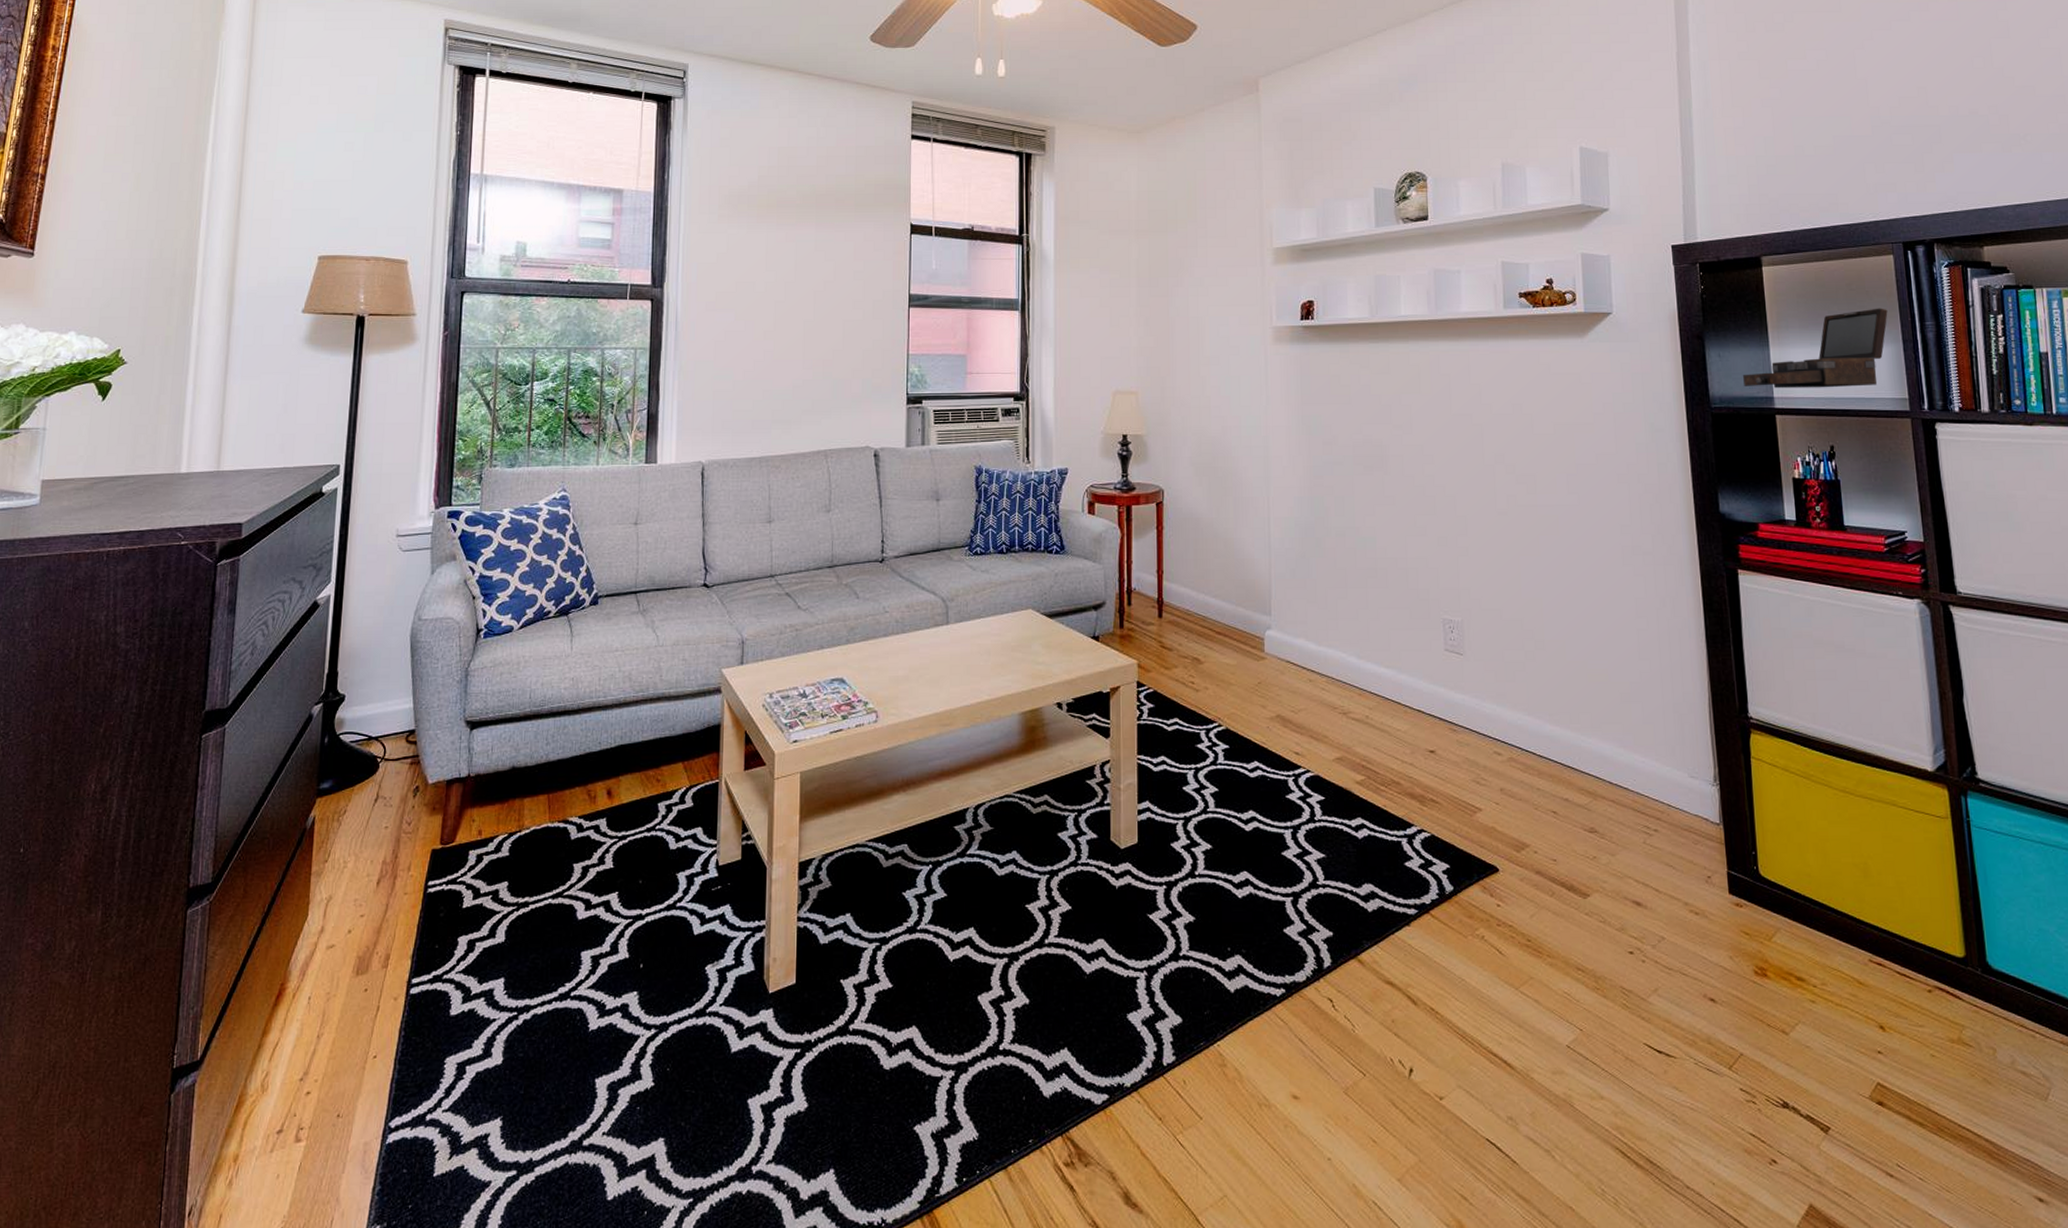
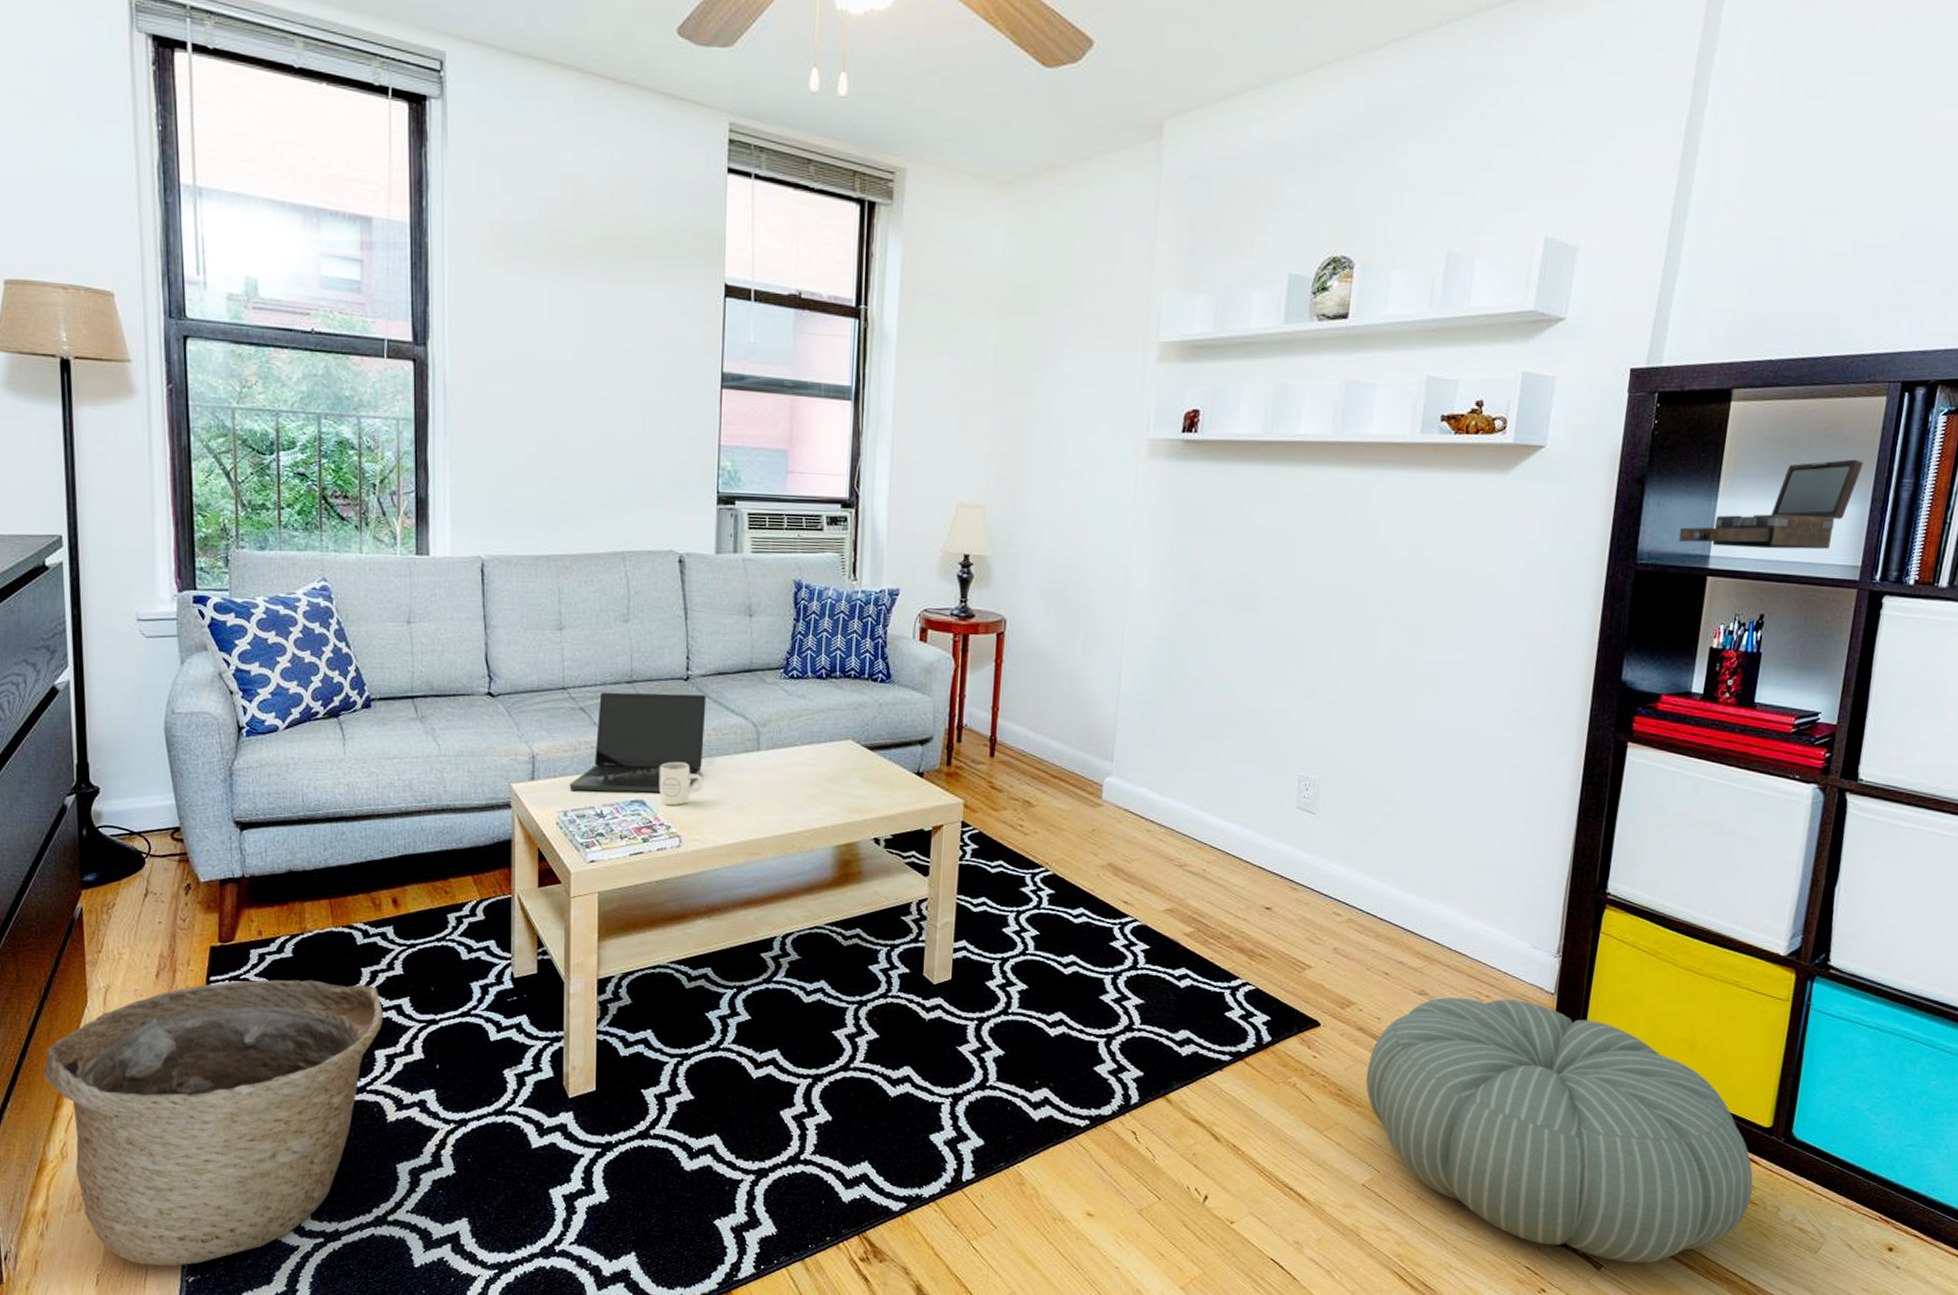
basket: none [255,879,593,1213] -> present [42,979,384,1266]
laptop: none [775,575,900,672] -> present [569,691,706,793]
mug: none [857,639,898,681] -> present [658,761,703,805]
pouf: none [1551,832,1964,1123] -> present [1365,997,1753,1264]

